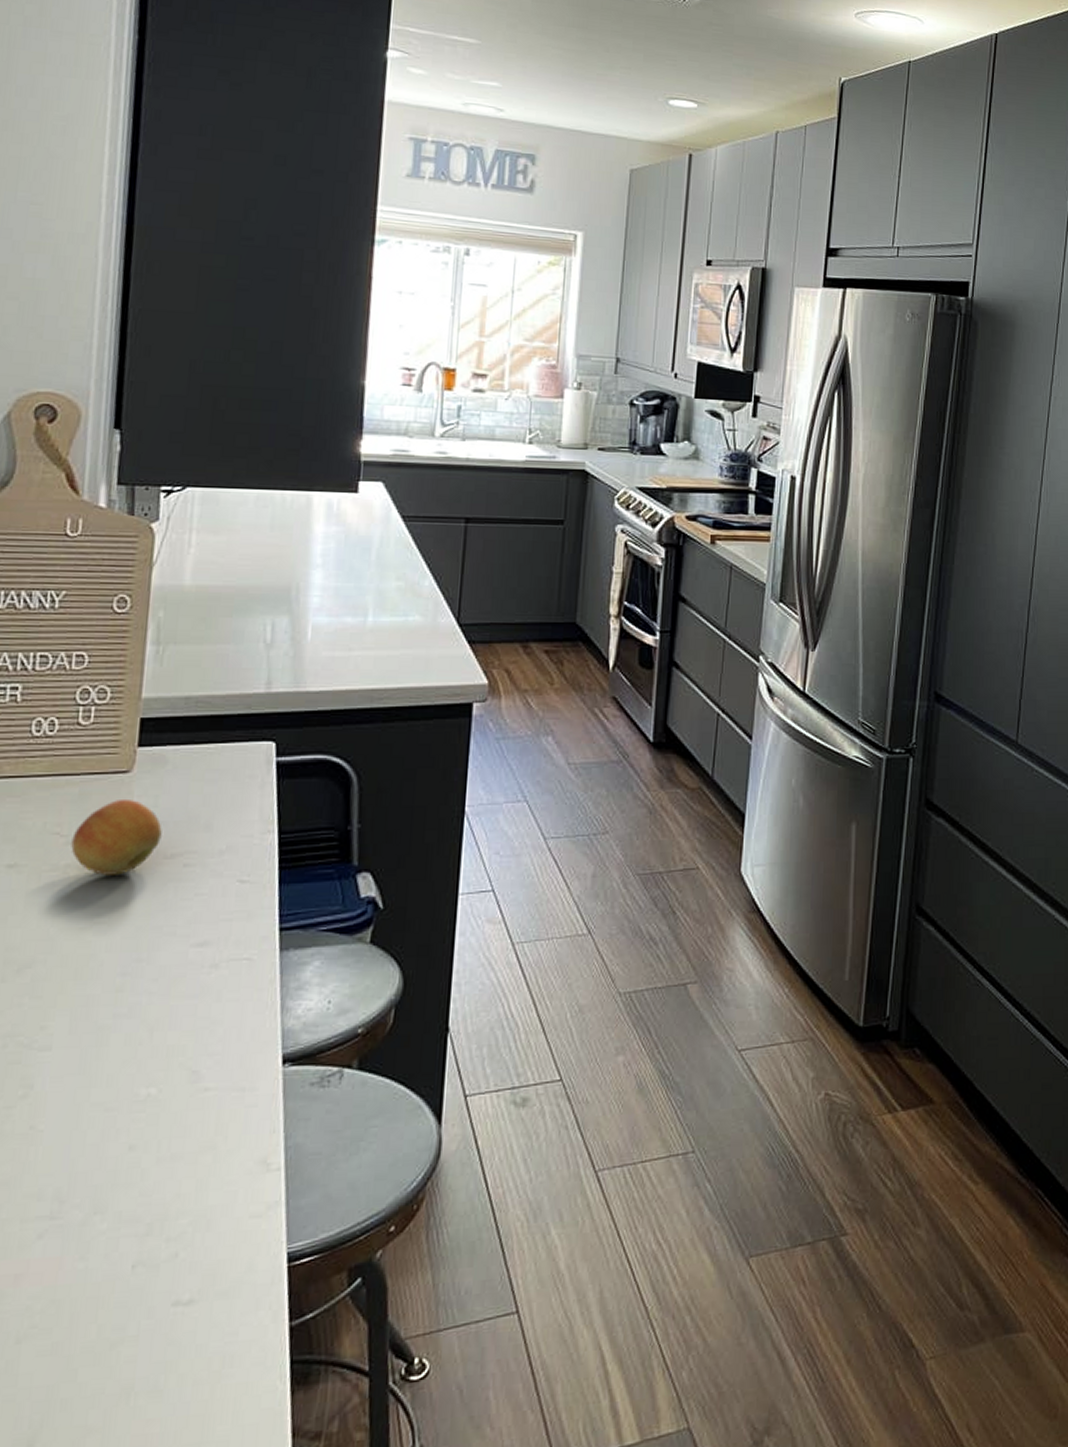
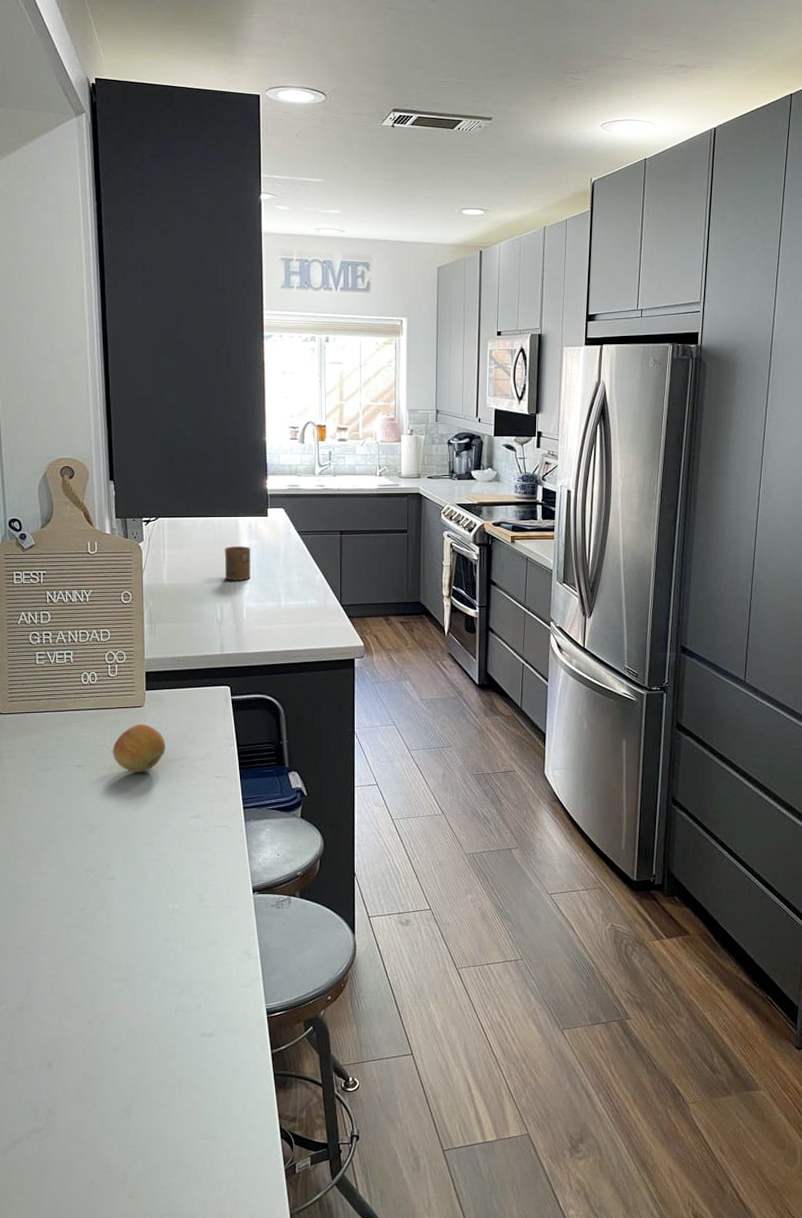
cup: none [284,533,328,584] -> present [224,546,251,581]

